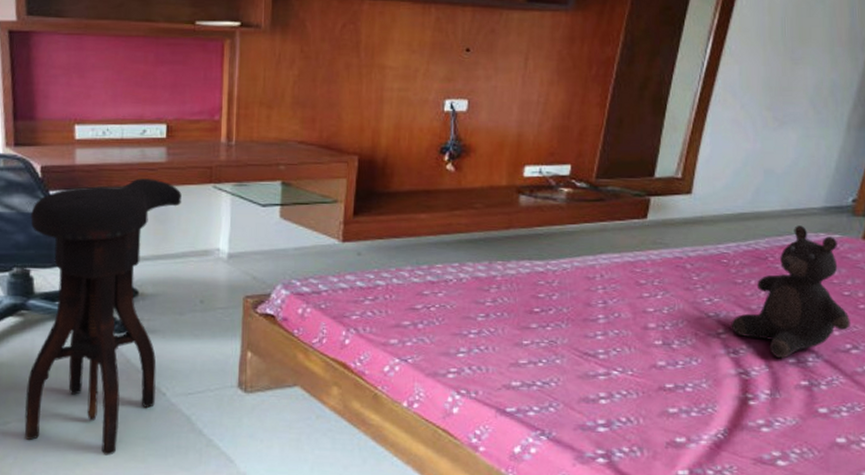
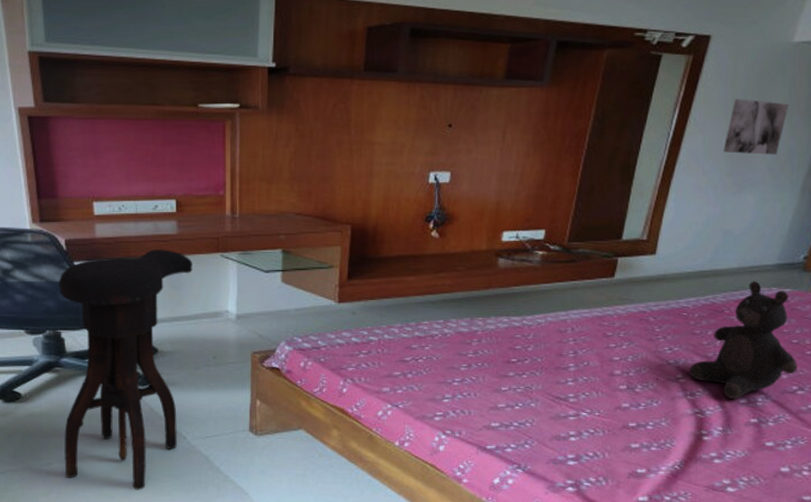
wall art: none [762,28,831,88] -> present [723,99,789,155]

